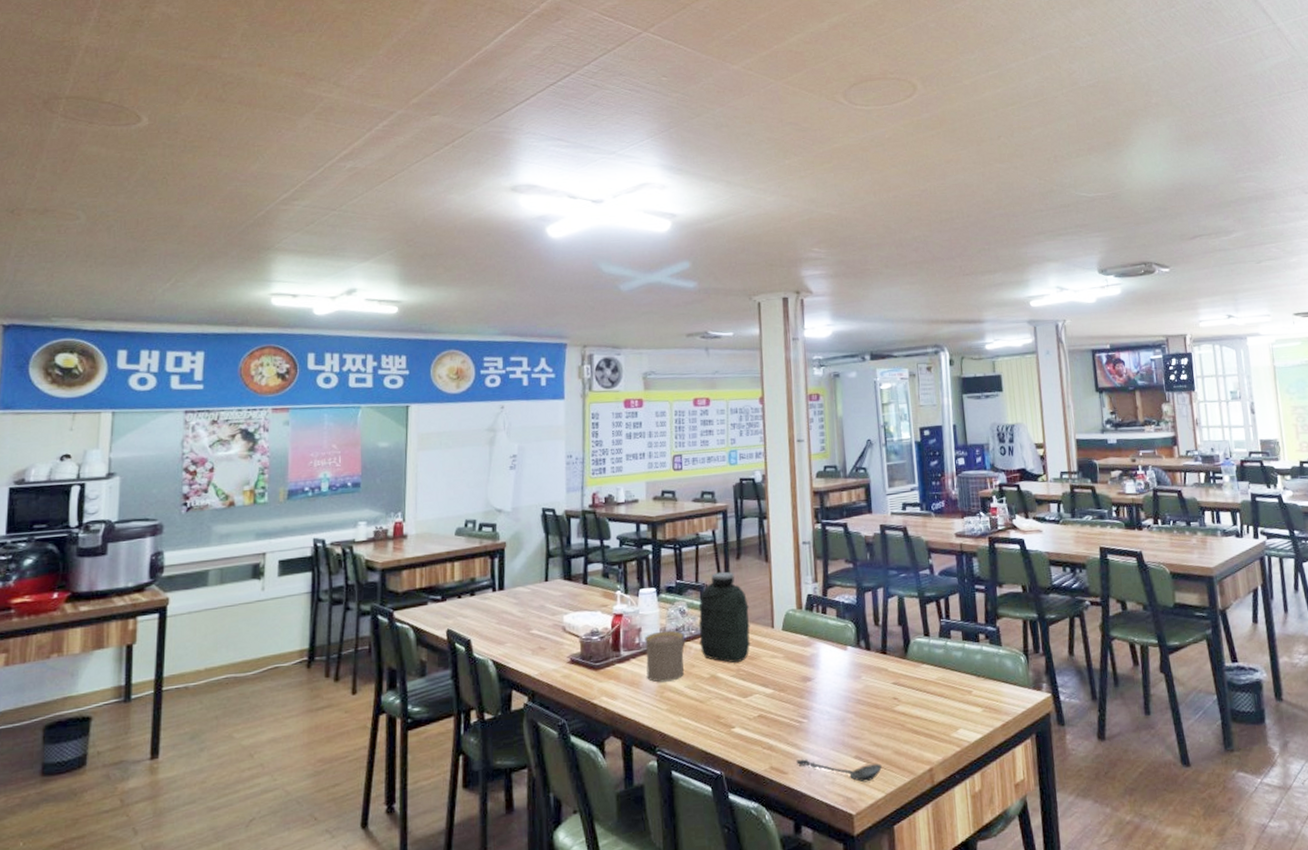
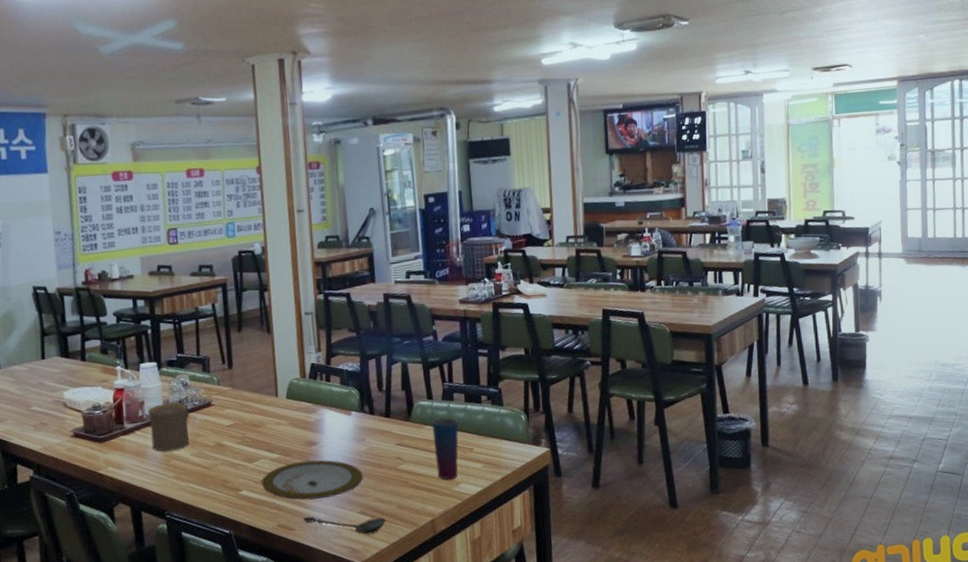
water jug: present [698,571,750,664] -> none [201,344,255,431]
plate: none [755,697,859,741] -> present [262,459,363,500]
cup: none [928,655,957,725] -> present [431,417,459,480]

